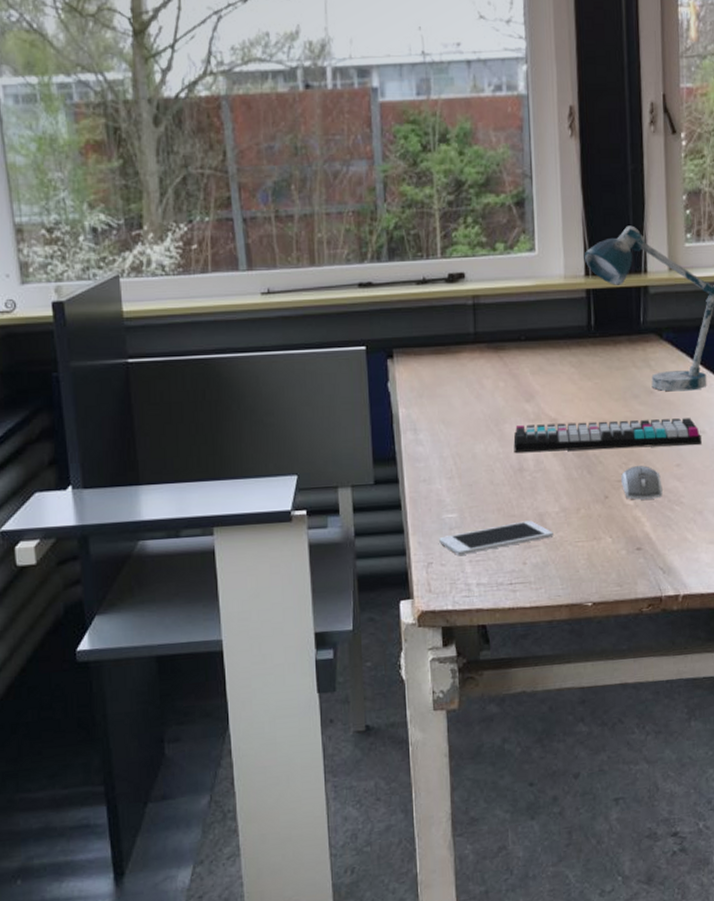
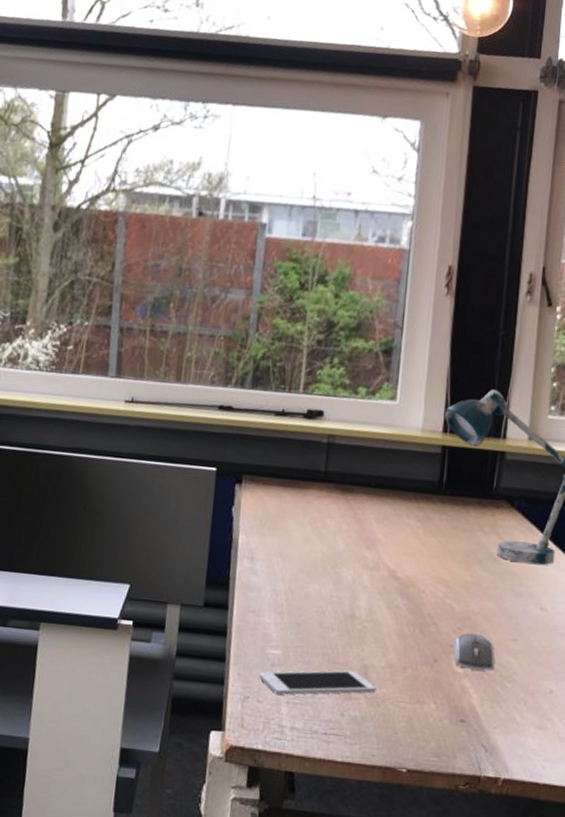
keyboard: present [513,418,702,453] -> none [347,571,542,624]

